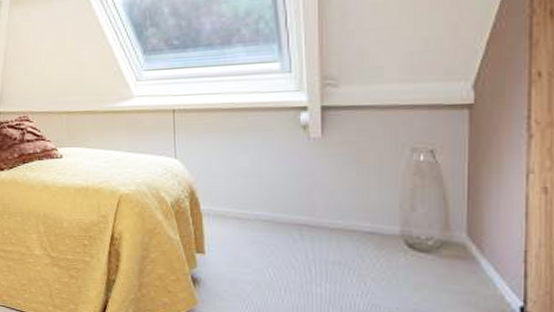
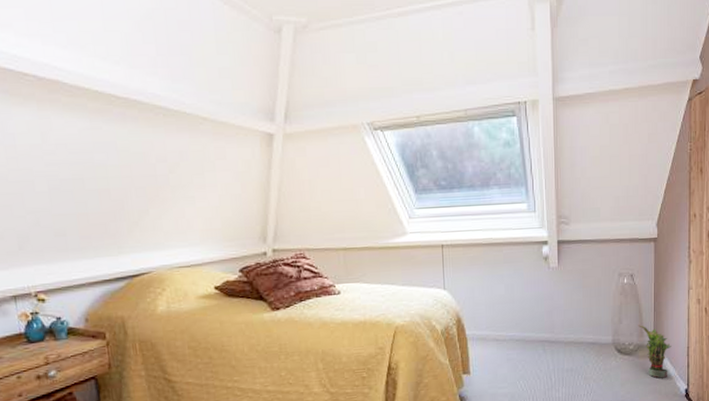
potted plant: none [441,214,497,288] -> present [638,324,672,378]

